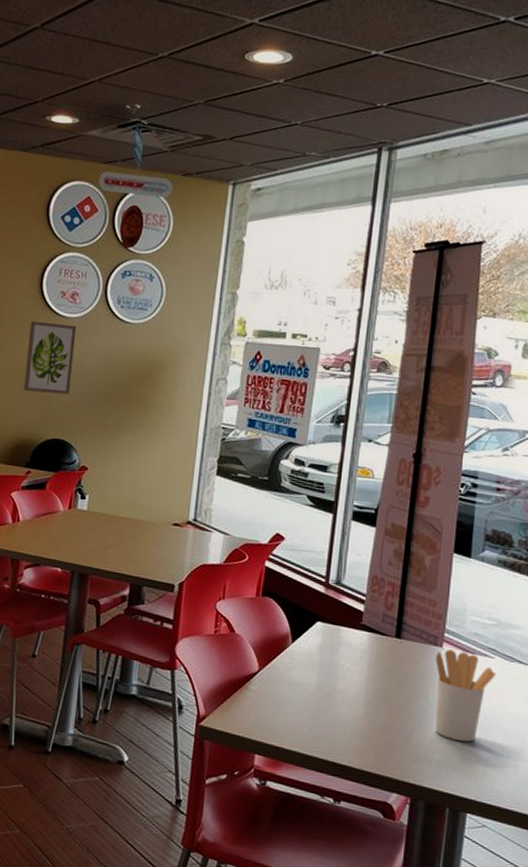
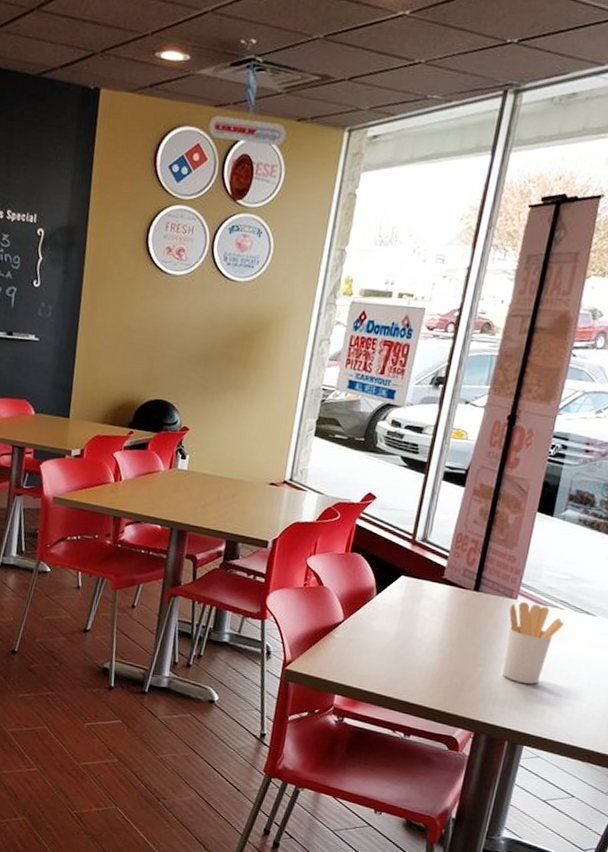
wall art: present [23,321,77,395] -> none [127,278,182,355]

